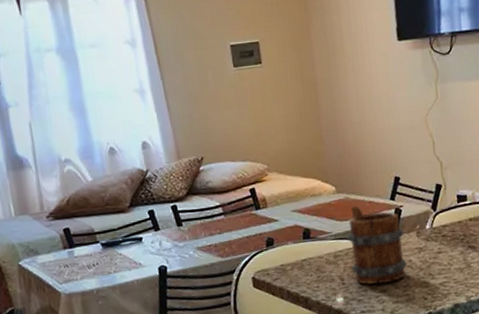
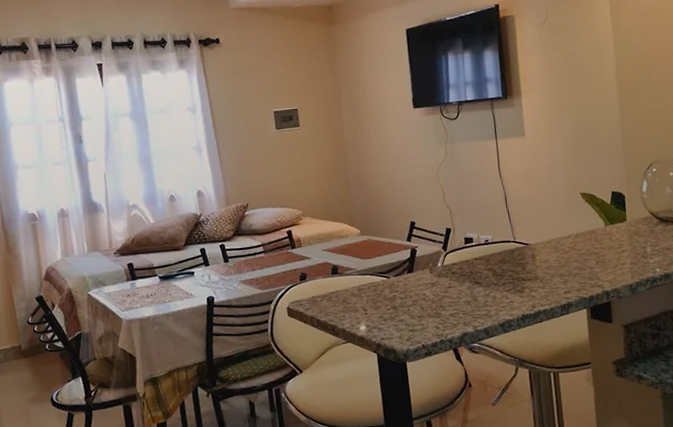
mug: present [347,205,407,285] -> none [370,246,422,315]

